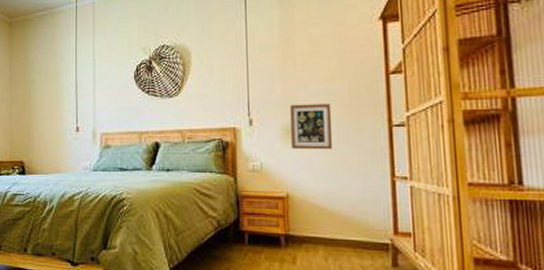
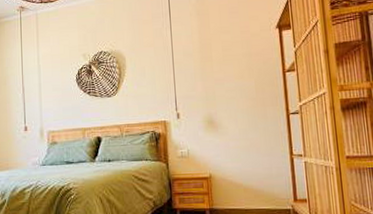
picture frame: present [290,103,333,150] -> none [210,97,245,137]

